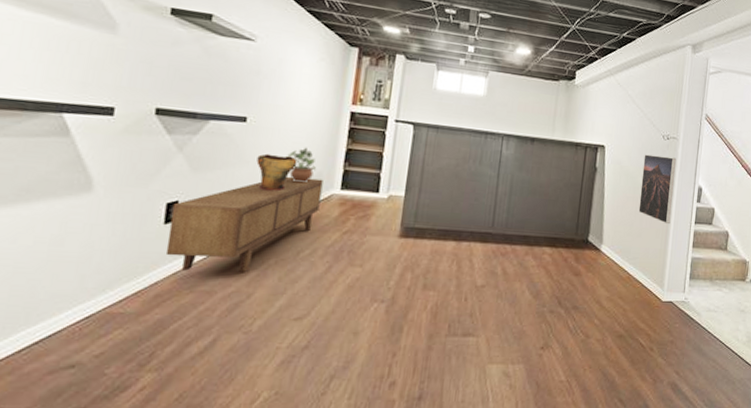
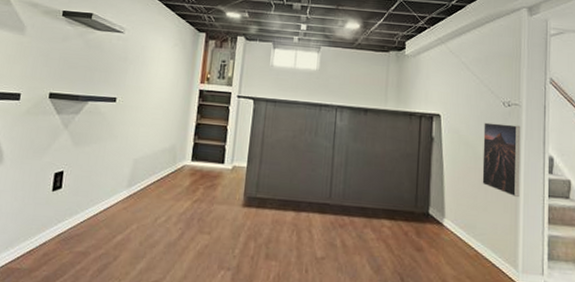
sideboard: present [165,176,323,273] -> none [52,149,177,237]
decorative urn: present [256,153,298,192] -> none [123,129,156,163]
potted plant: present [287,147,316,184] -> none [147,122,171,155]

